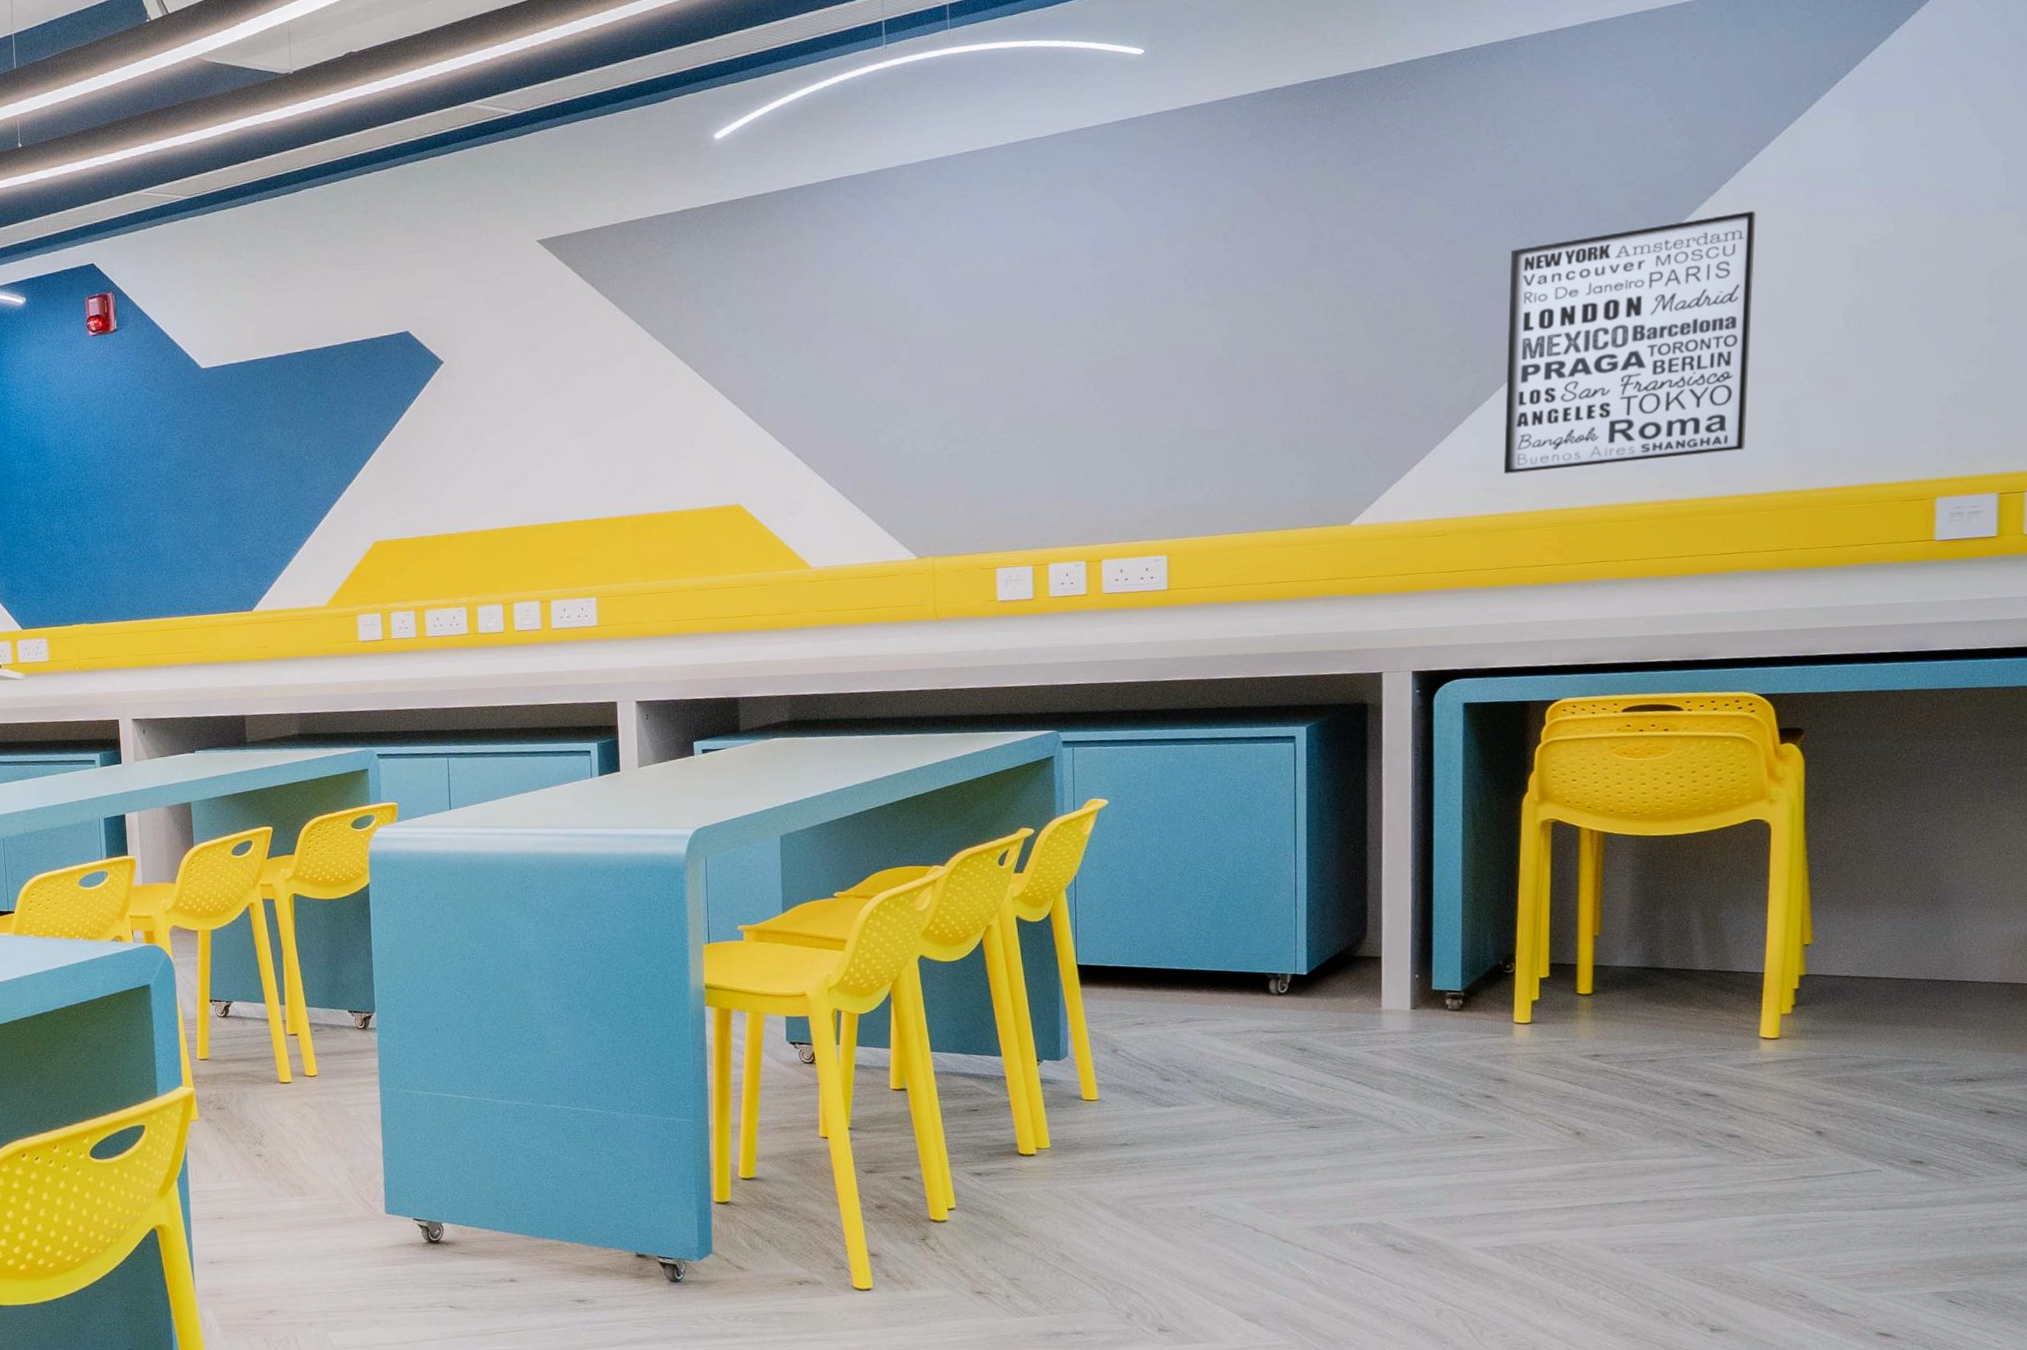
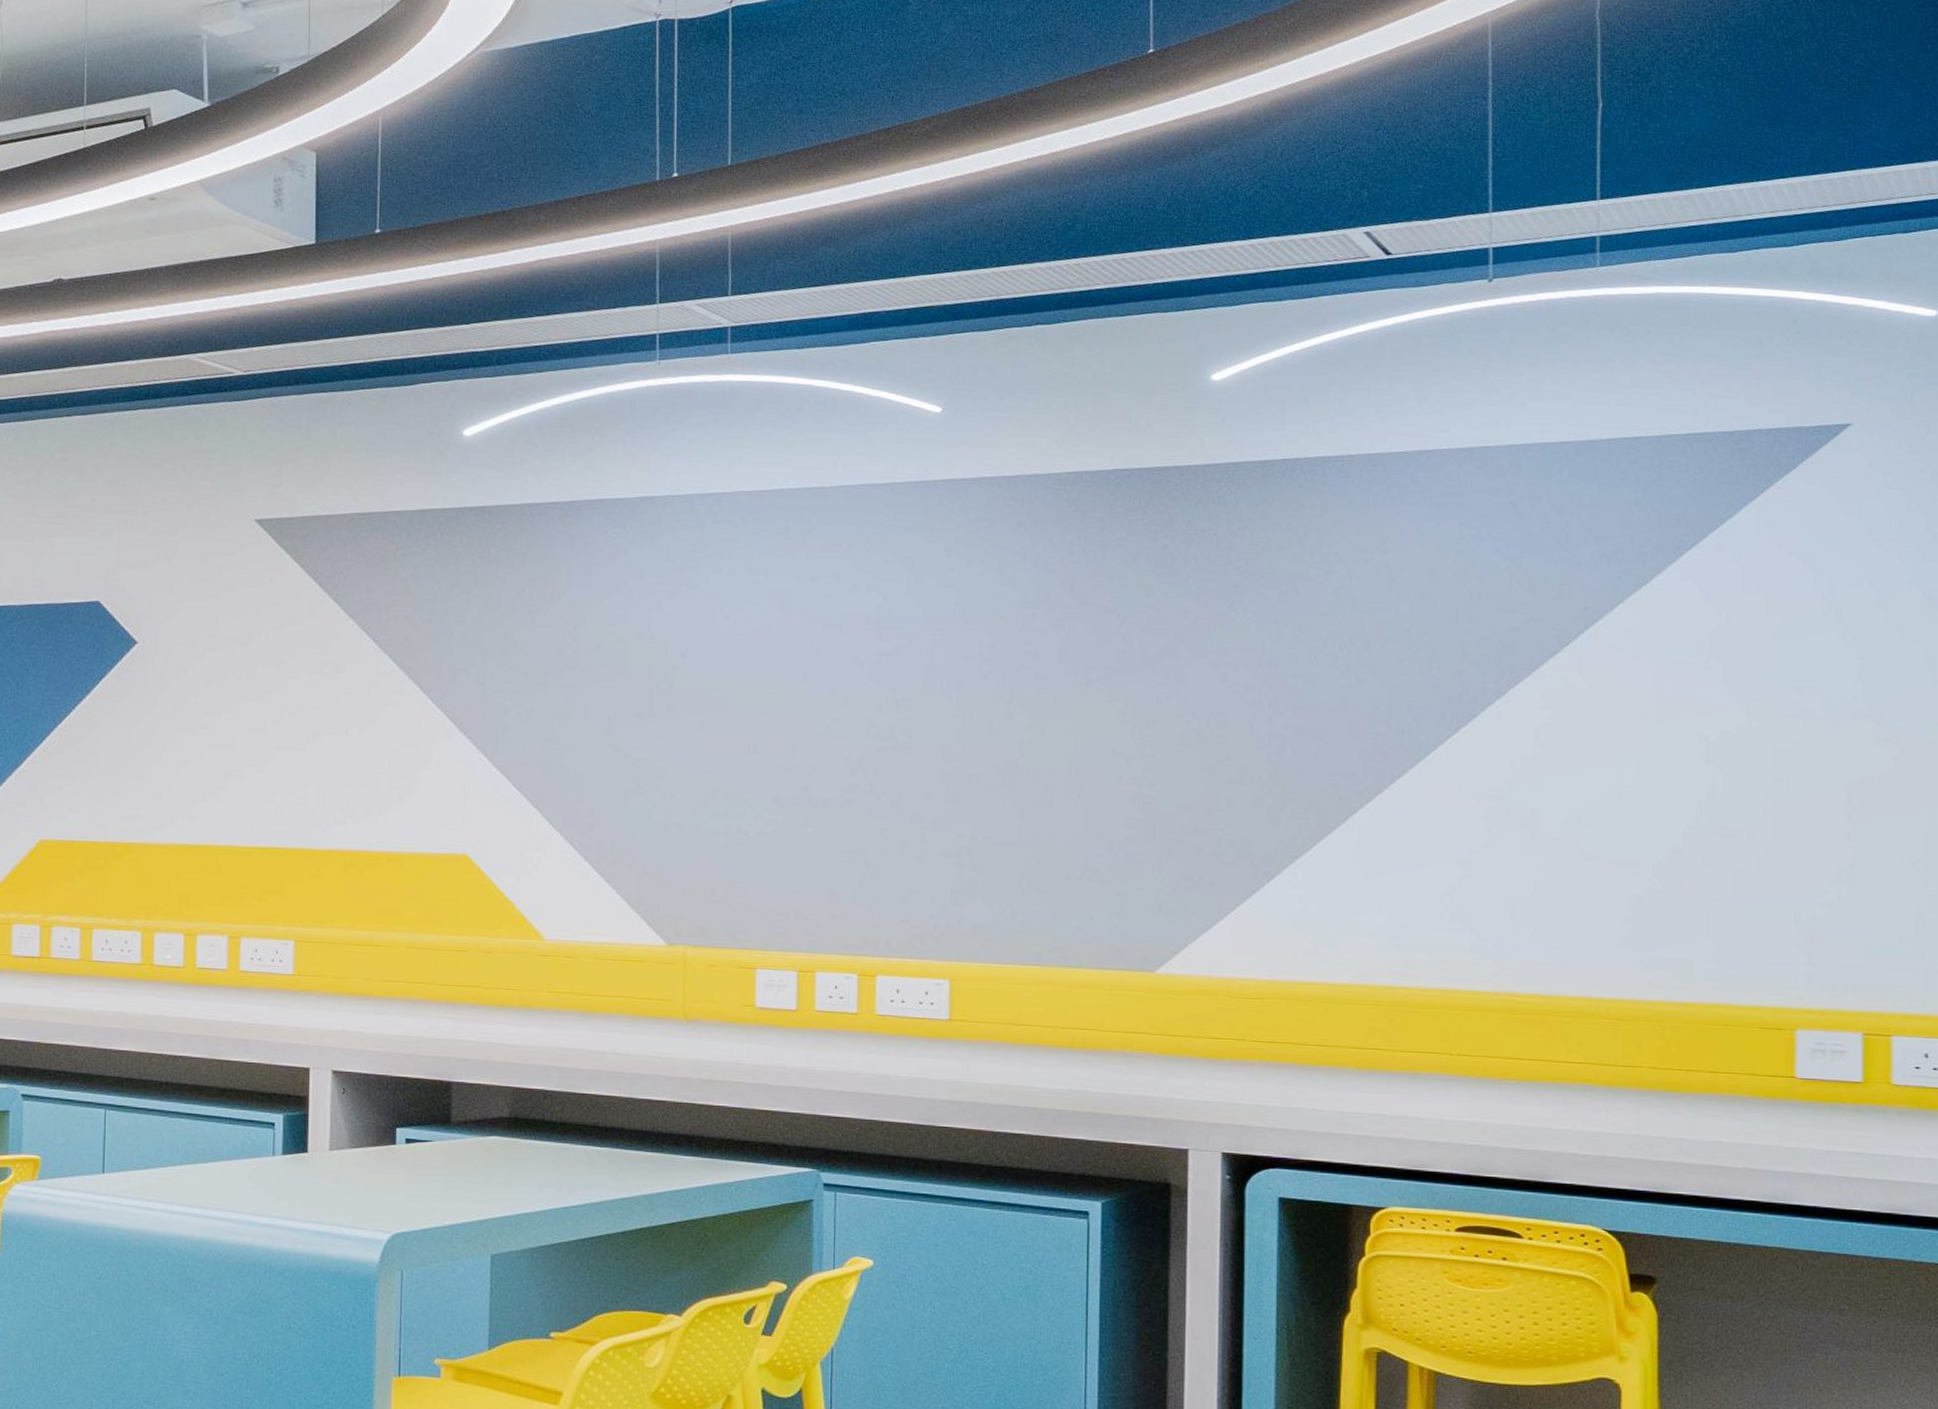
wall art: present [1503,211,1756,474] -> none [1325,680,1599,947]

